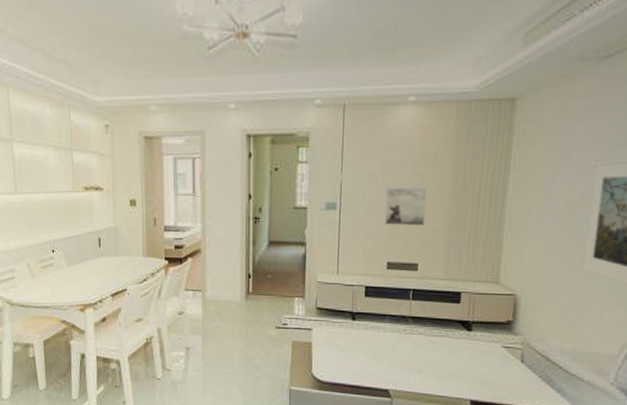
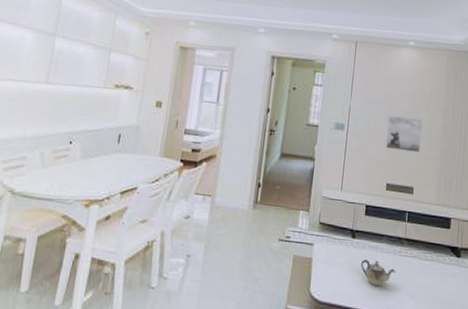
teapot: none [363,339,401,365] -> present [361,259,396,287]

